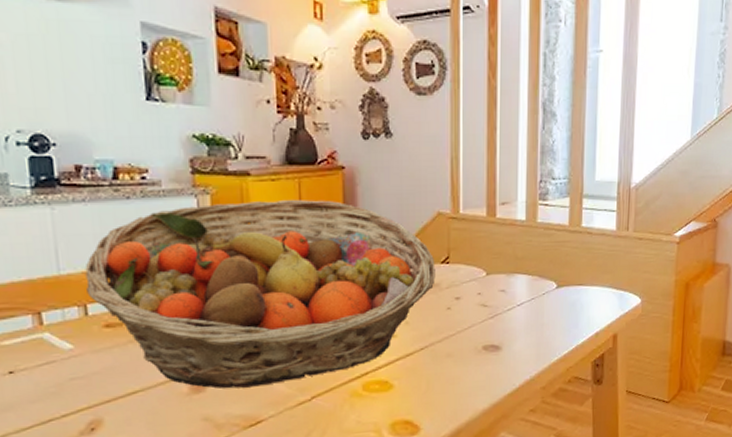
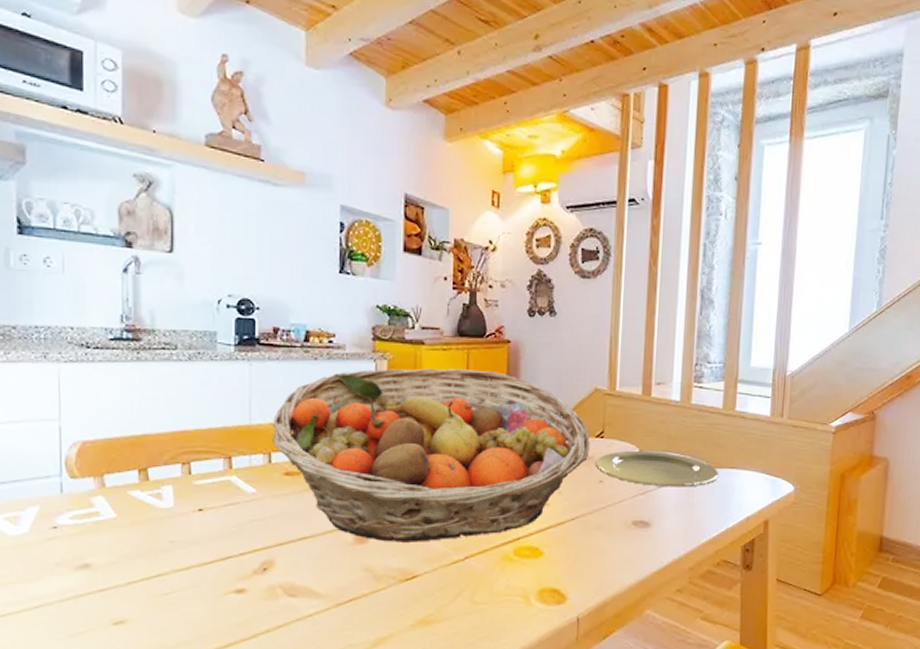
plate: none [443,273,568,309] -> present [596,450,719,487]

